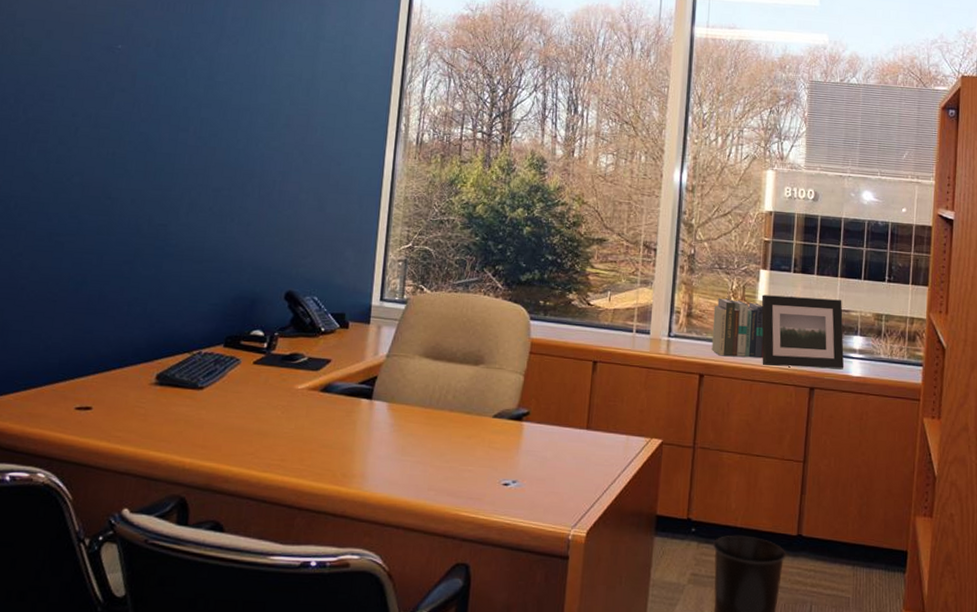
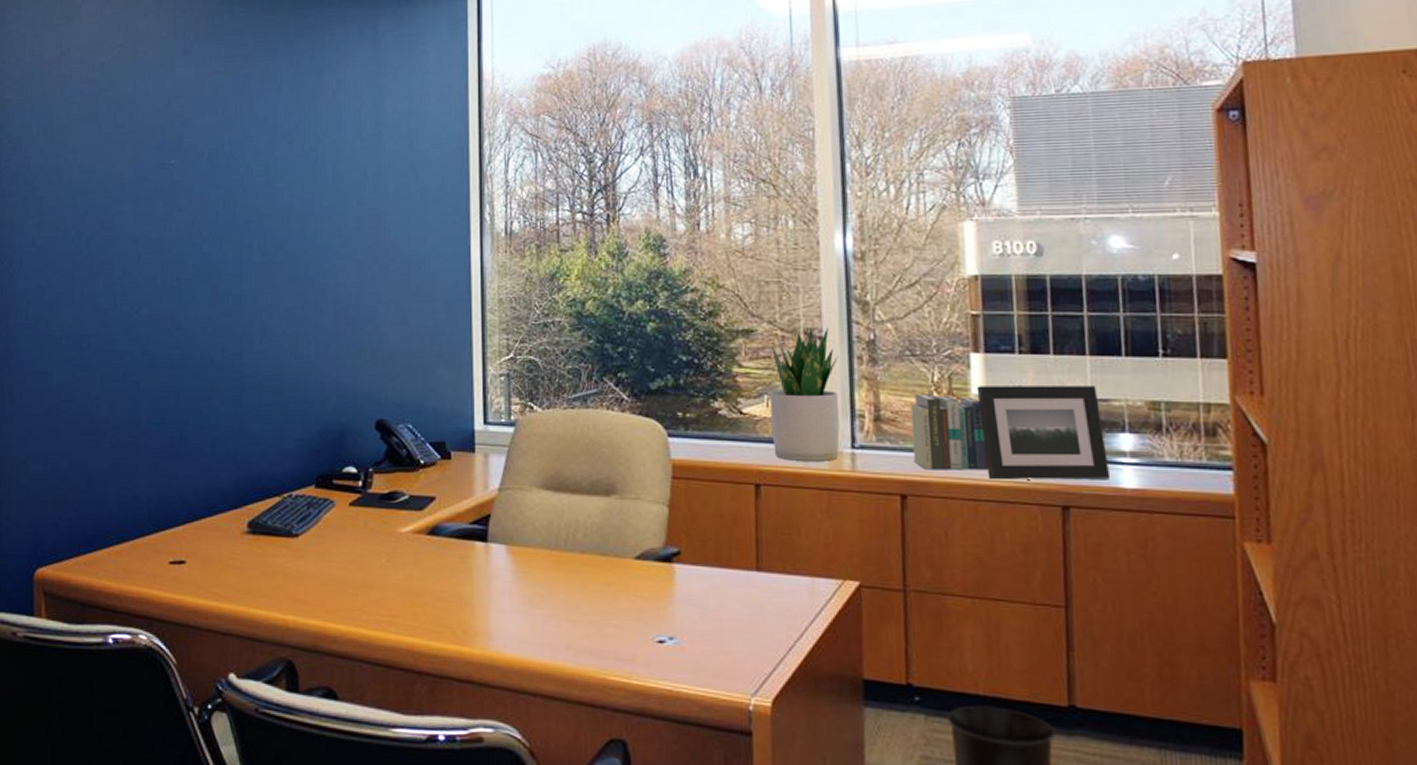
planter: none [610,241,666,346] -> present [769,327,840,461]

